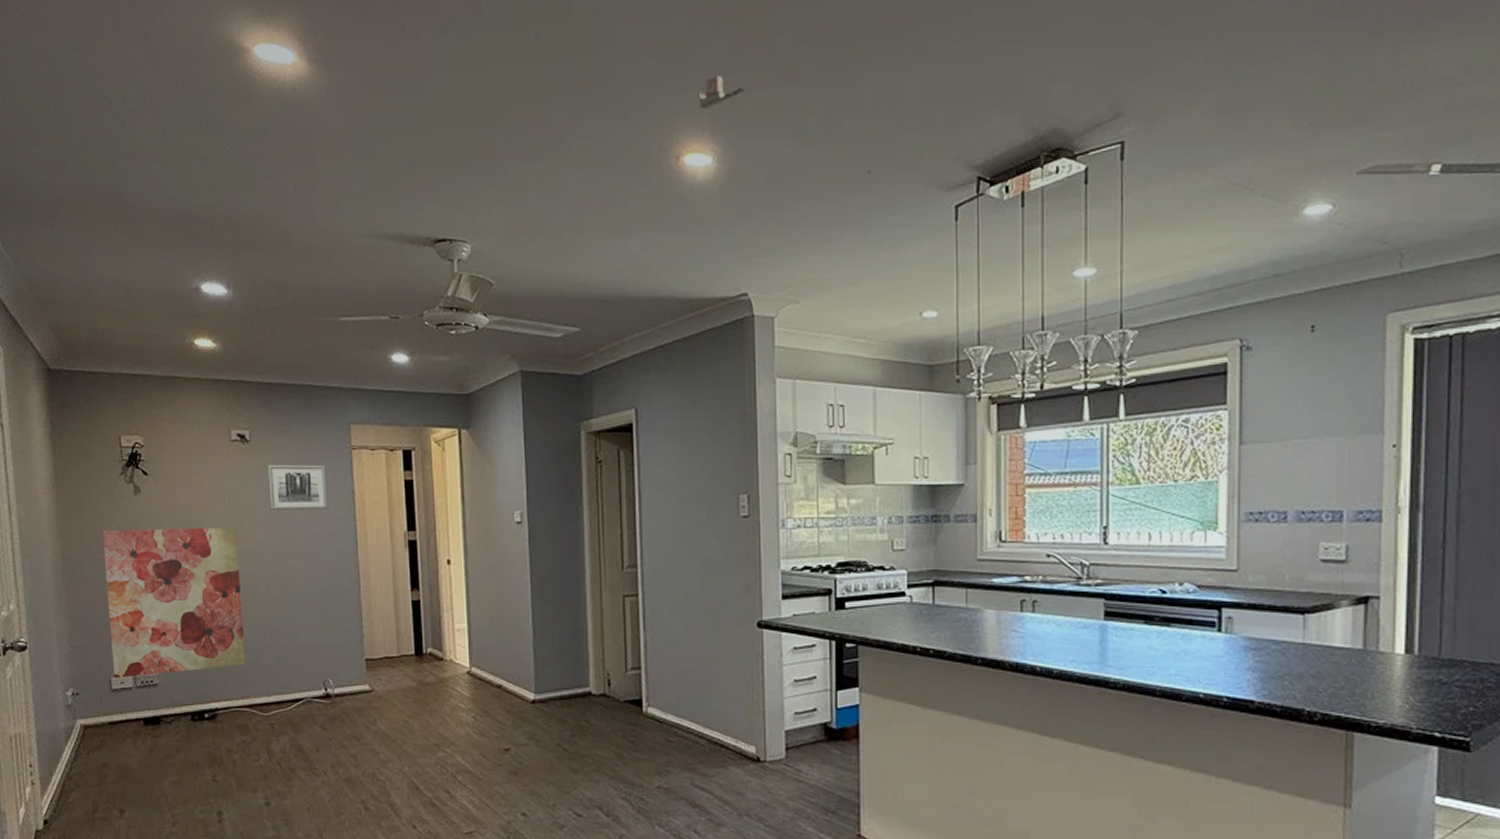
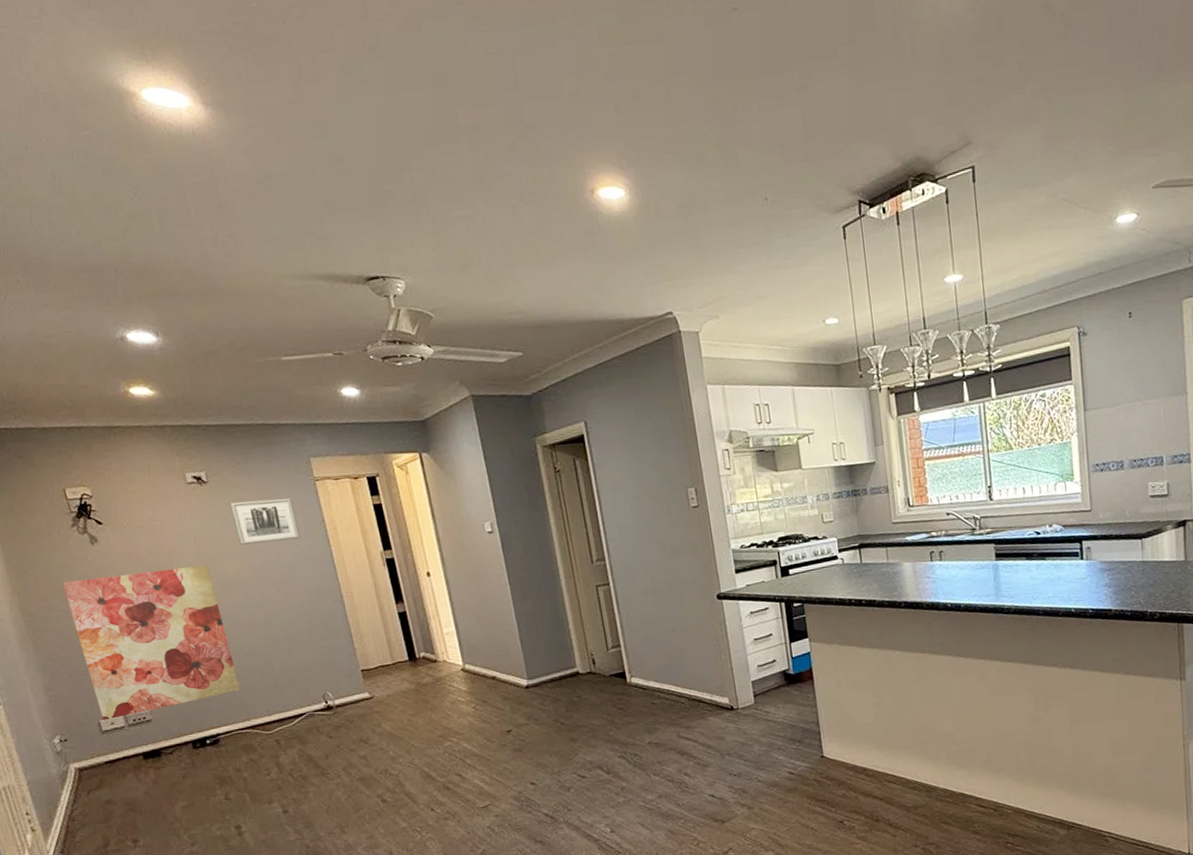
tape dispenser: present [698,74,745,110] -> none [604,113,646,146]

